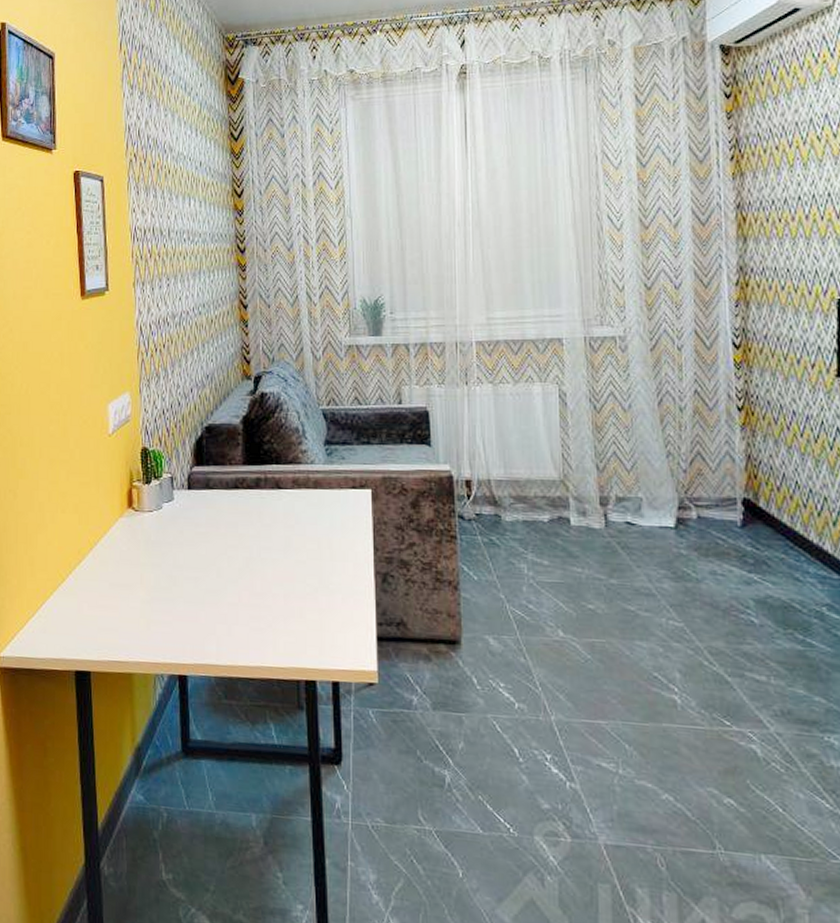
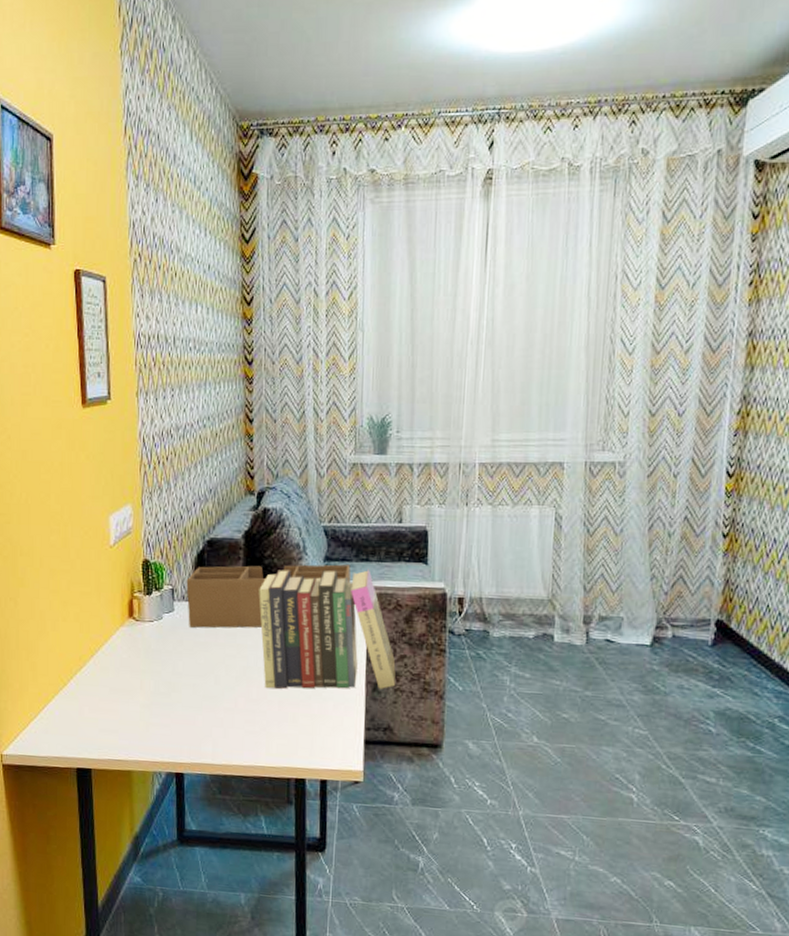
desk organizer: none [185,448,353,517] -> present [186,564,351,628]
books: none [259,452,407,581] -> present [259,569,396,689]

